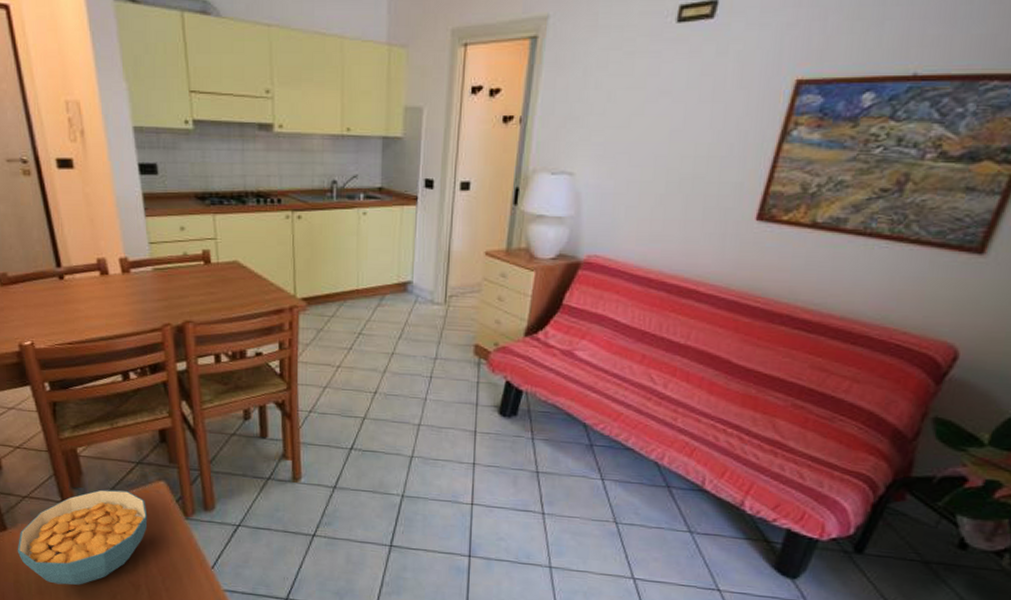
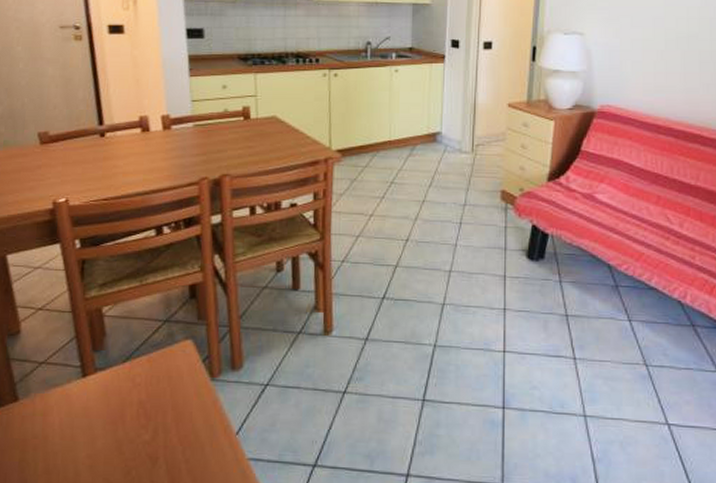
cereal bowl: present [17,489,148,585] -> none [26,351,172,462]

